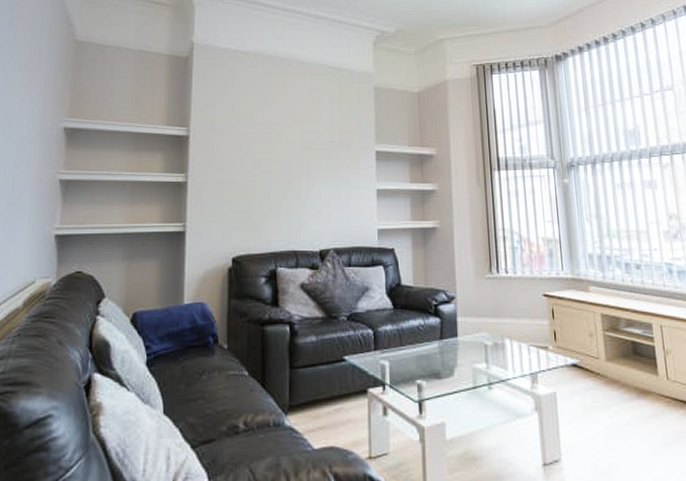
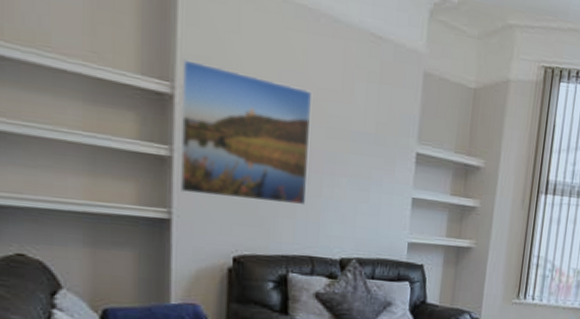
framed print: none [193,110,289,209] -> present [181,59,313,206]

